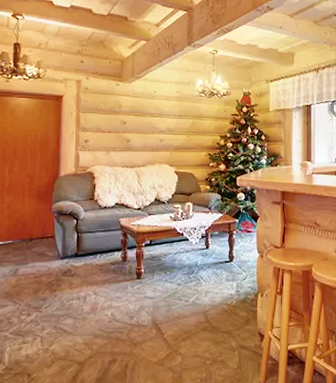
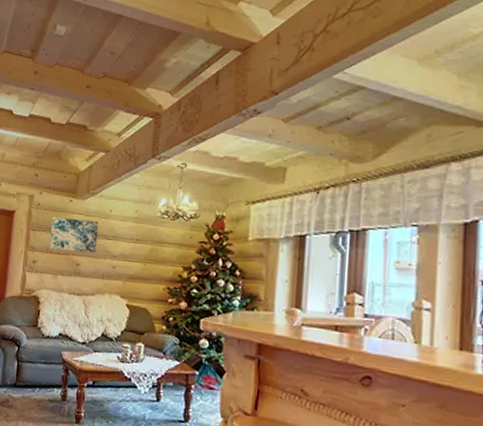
wall art: none [100,99,145,130] -> present [50,217,99,253]

